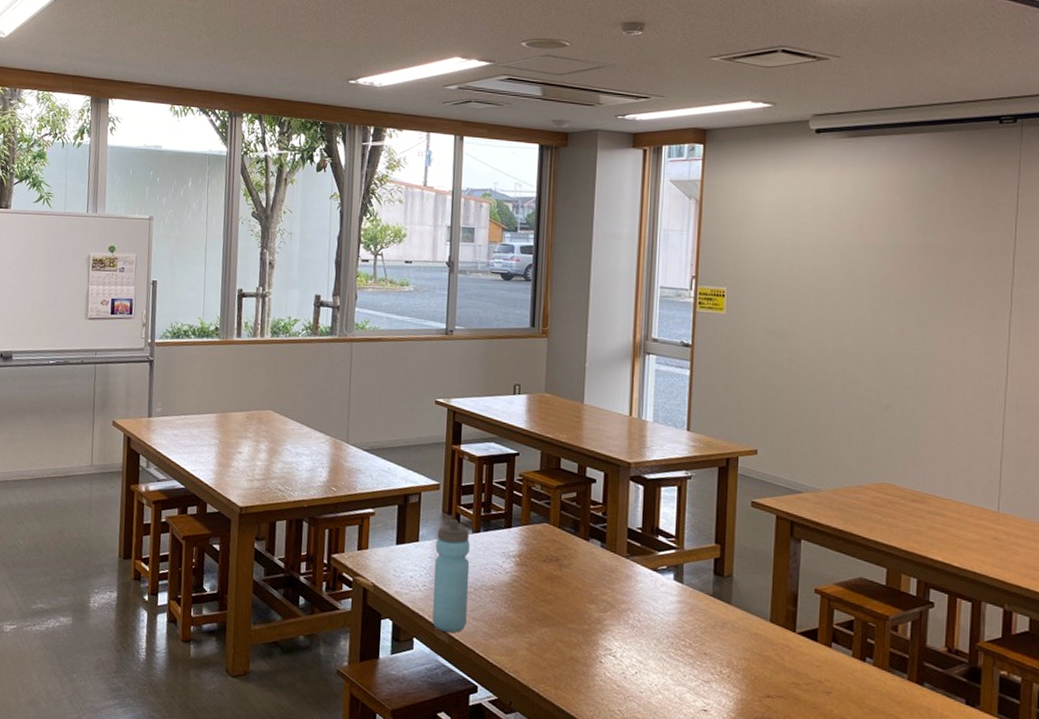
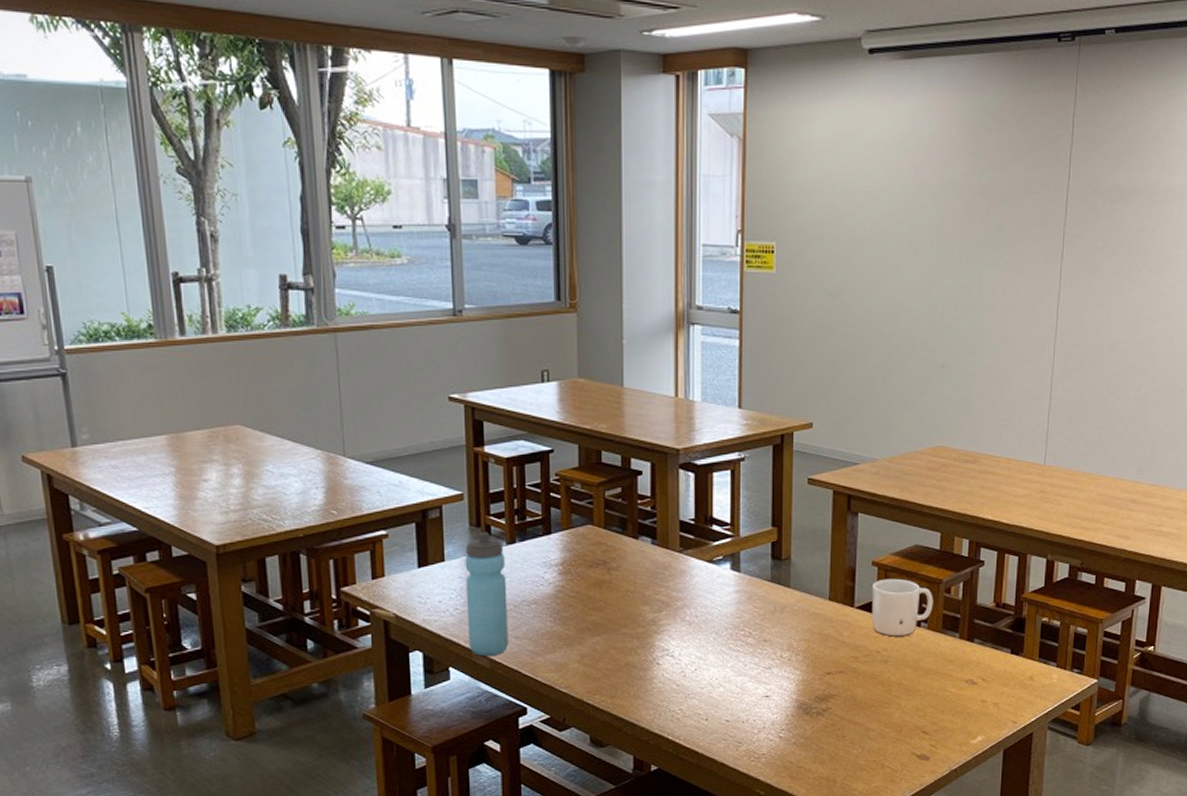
mug: none [814,607,879,670] -> present [872,578,933,637]

